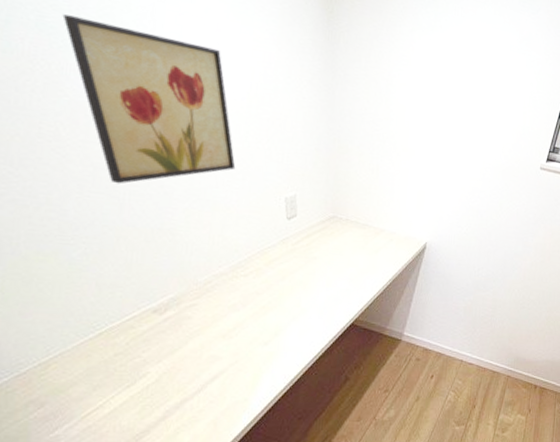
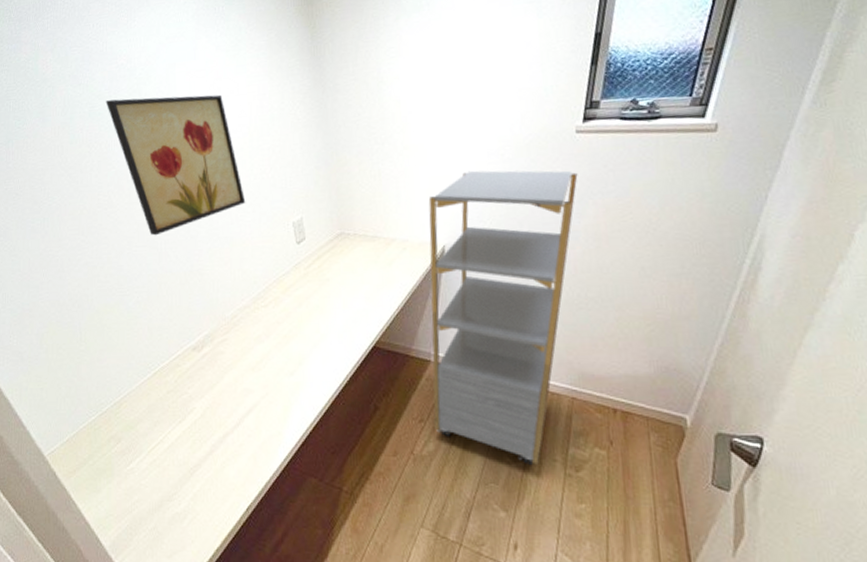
shelving unit: none [397,182,537,429] -> present [428,170,578,466]

